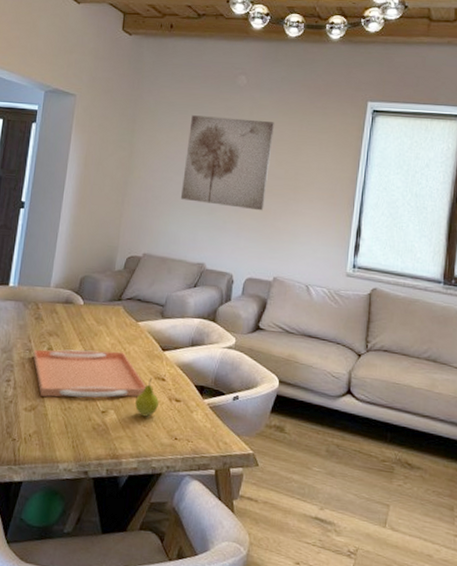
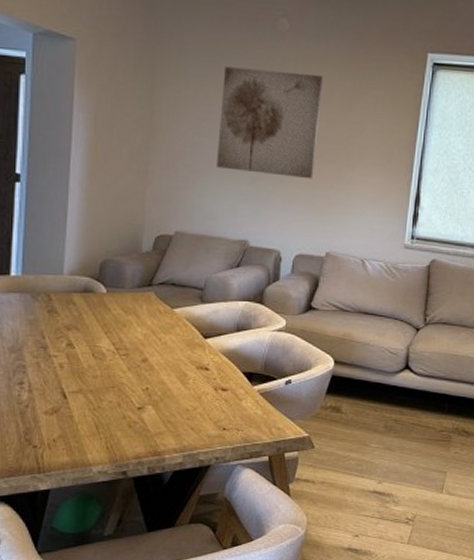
serving tray: present [33,349,146,398] -> none [49,342,187,397]
fruit: present [135,378,159,417] -> none [176,368,203,409]

